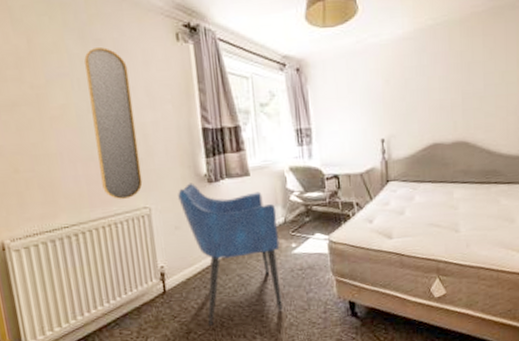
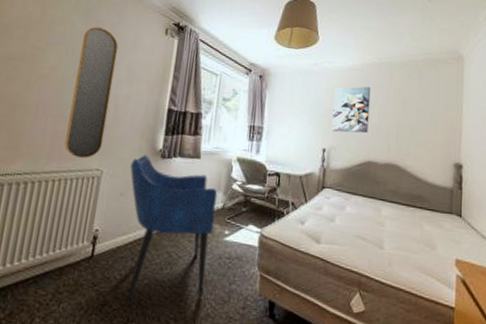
wall art: none [385,56,430,118] -> present [331,86,371,133]

